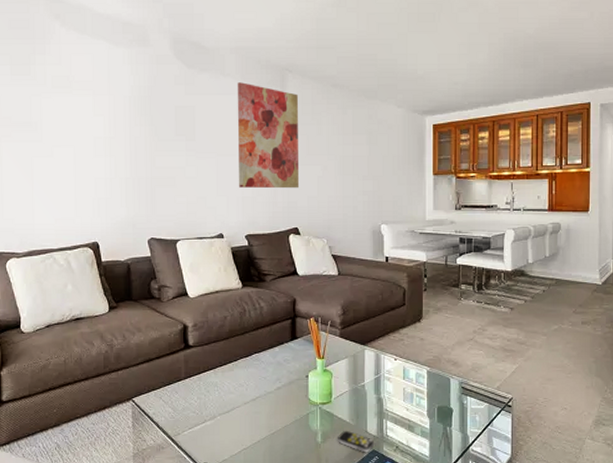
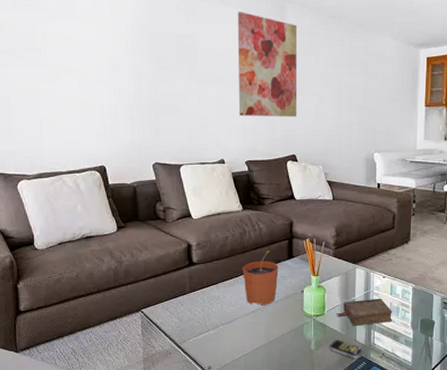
plant pot: none [242,331,281,393] -> present [243,251,279,306]
book: none [344,383,406,415] -> present [336,298,392,326]

